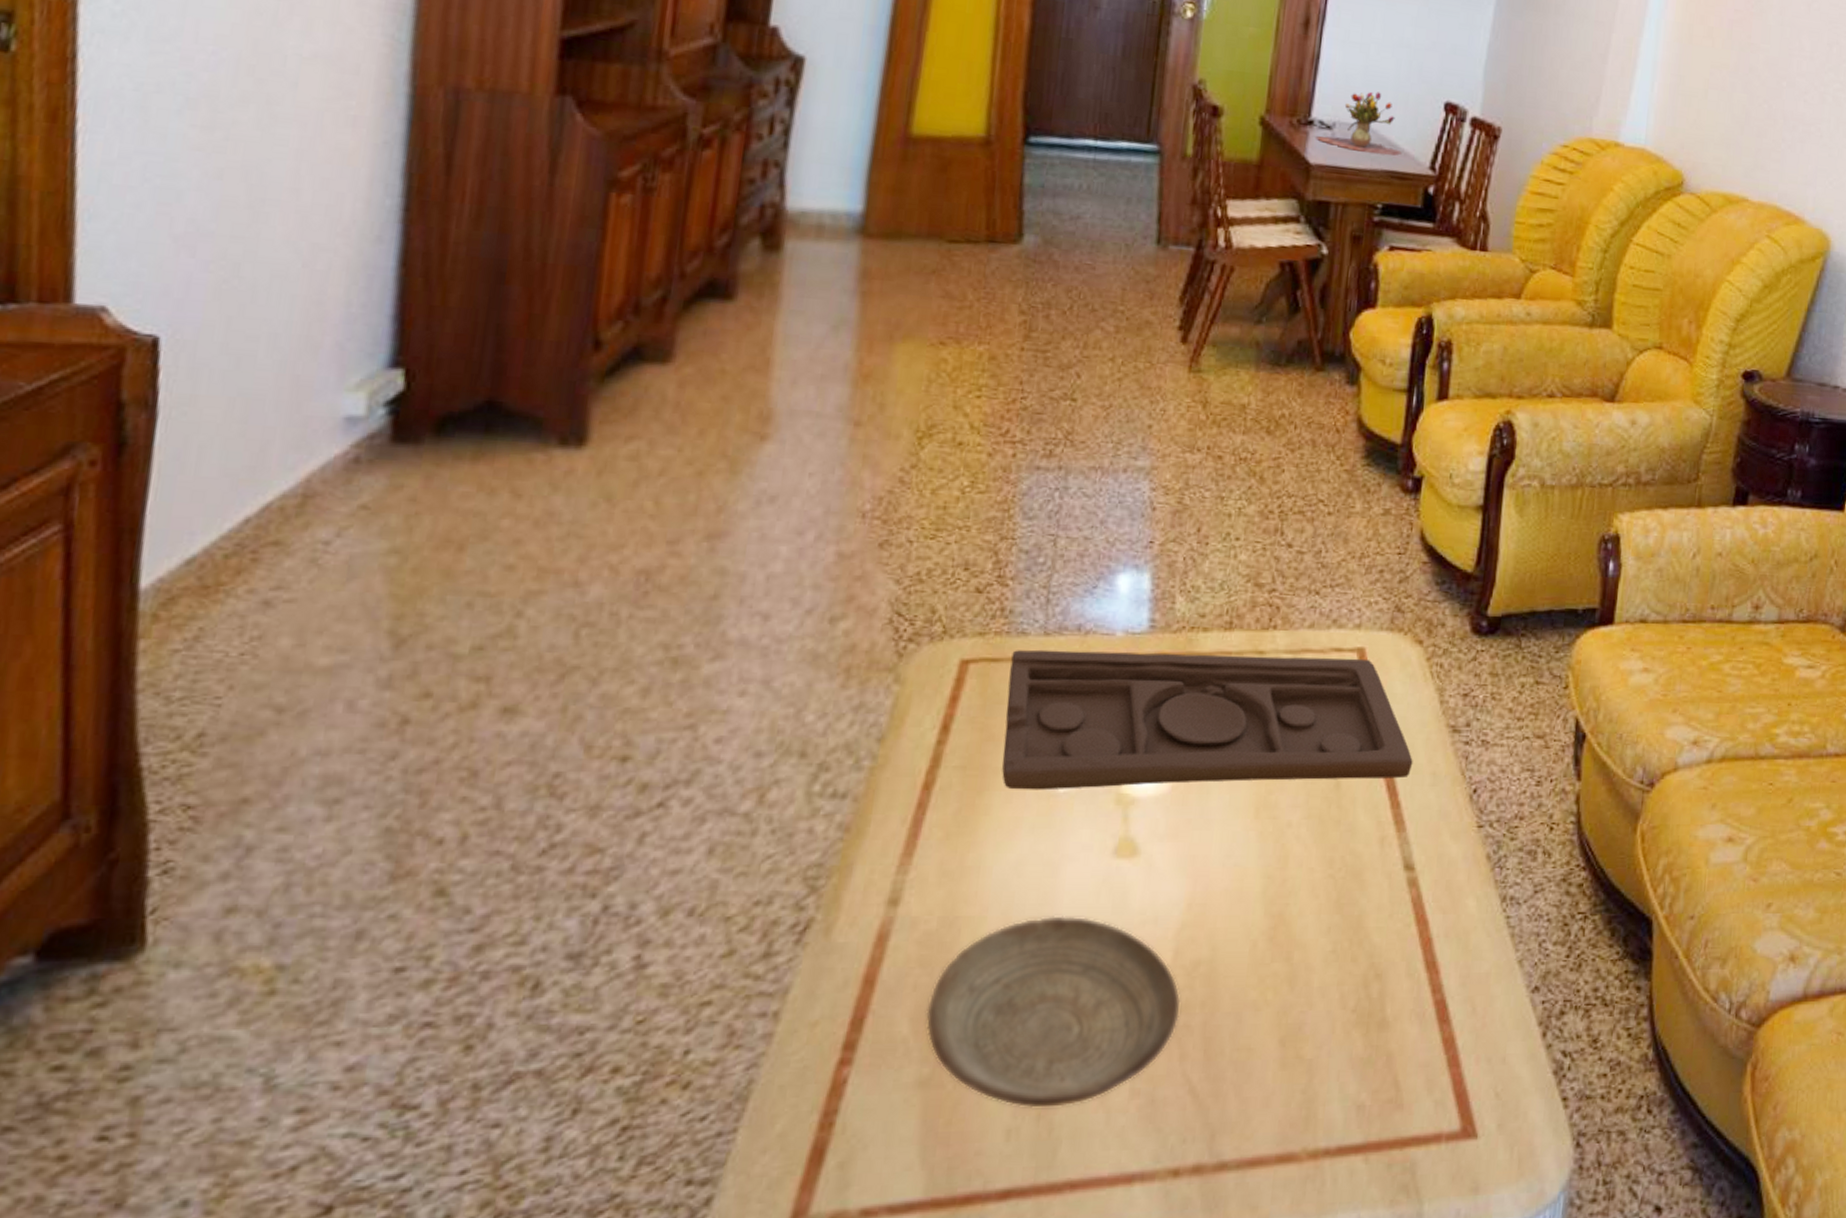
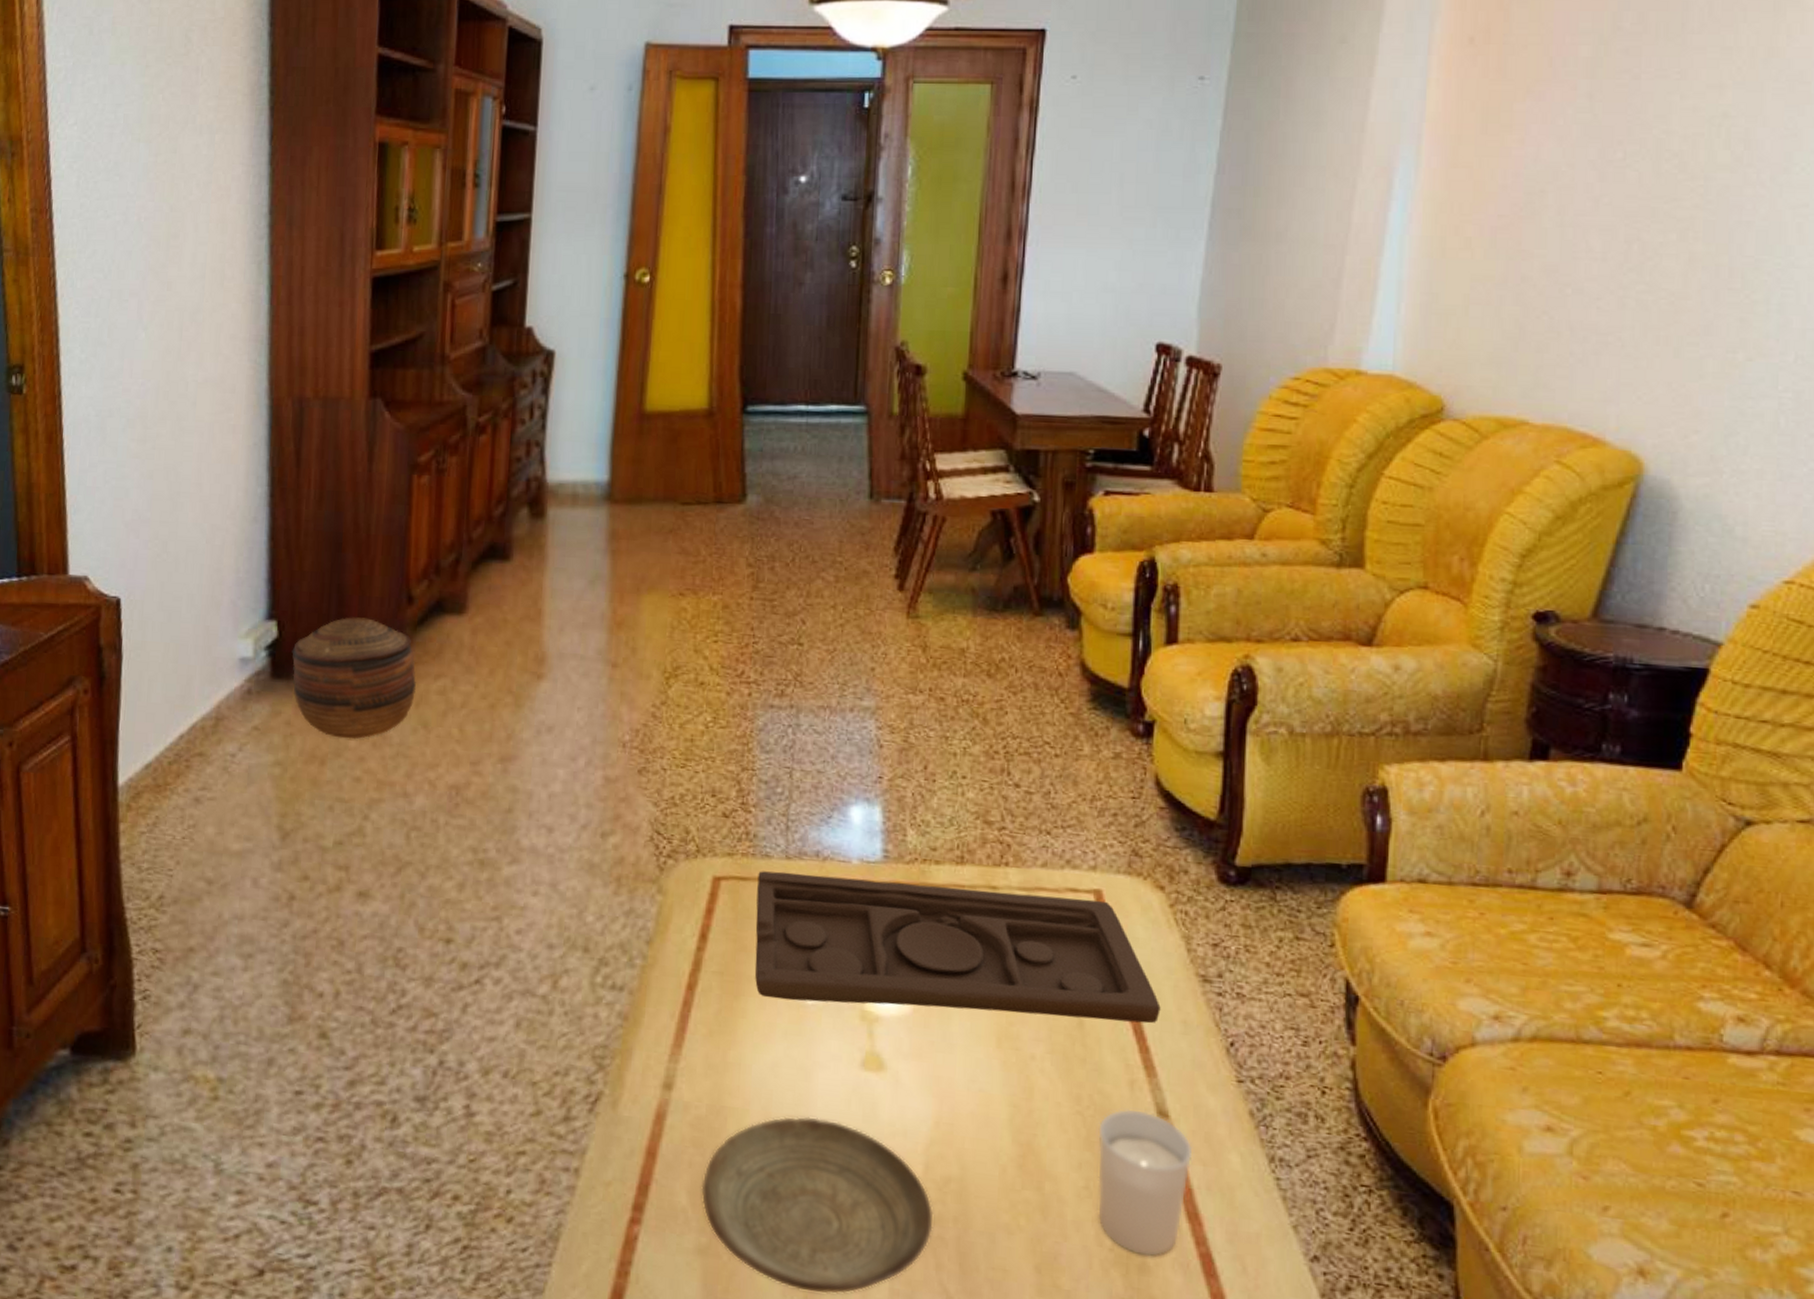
basket: none [423,365,600,518] -> present [292,617,416,740]
flower arrangement: present [1315,92,1403,157] -> none [1020,339,1113,402]
candle holder: none [1343,866,1435,1012] -> present [1097,1108,1193,1257]

